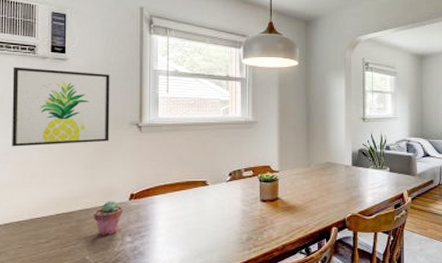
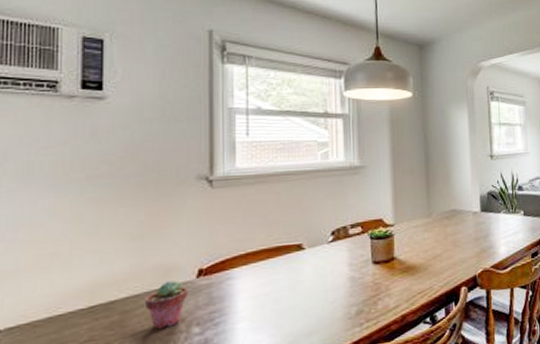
wall art: present [12,67,110,147] -> none [20,109,168,219]

